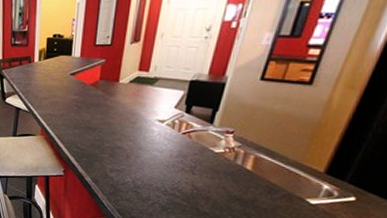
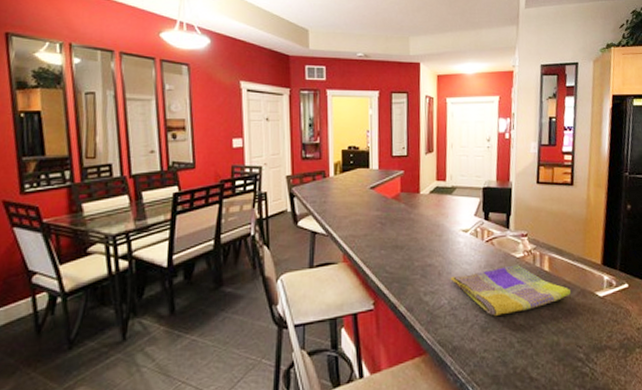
dish towel: none [138,158,275,202] -> present [450,265,572,317]

